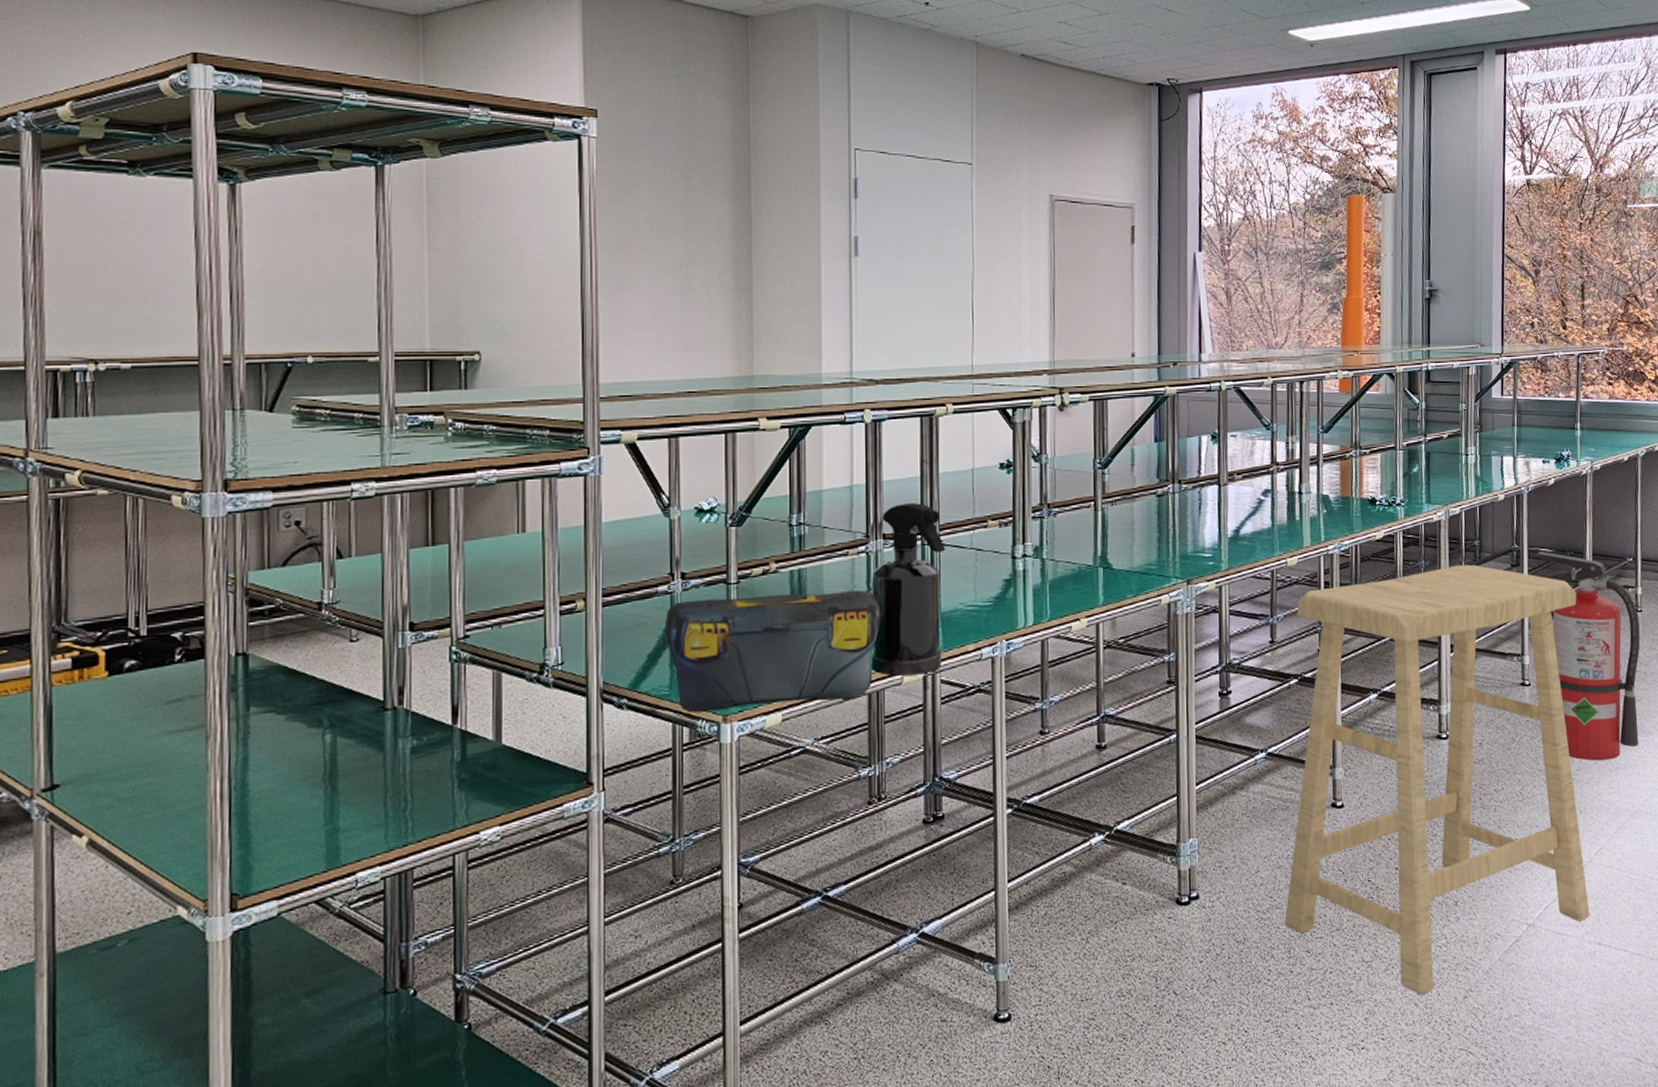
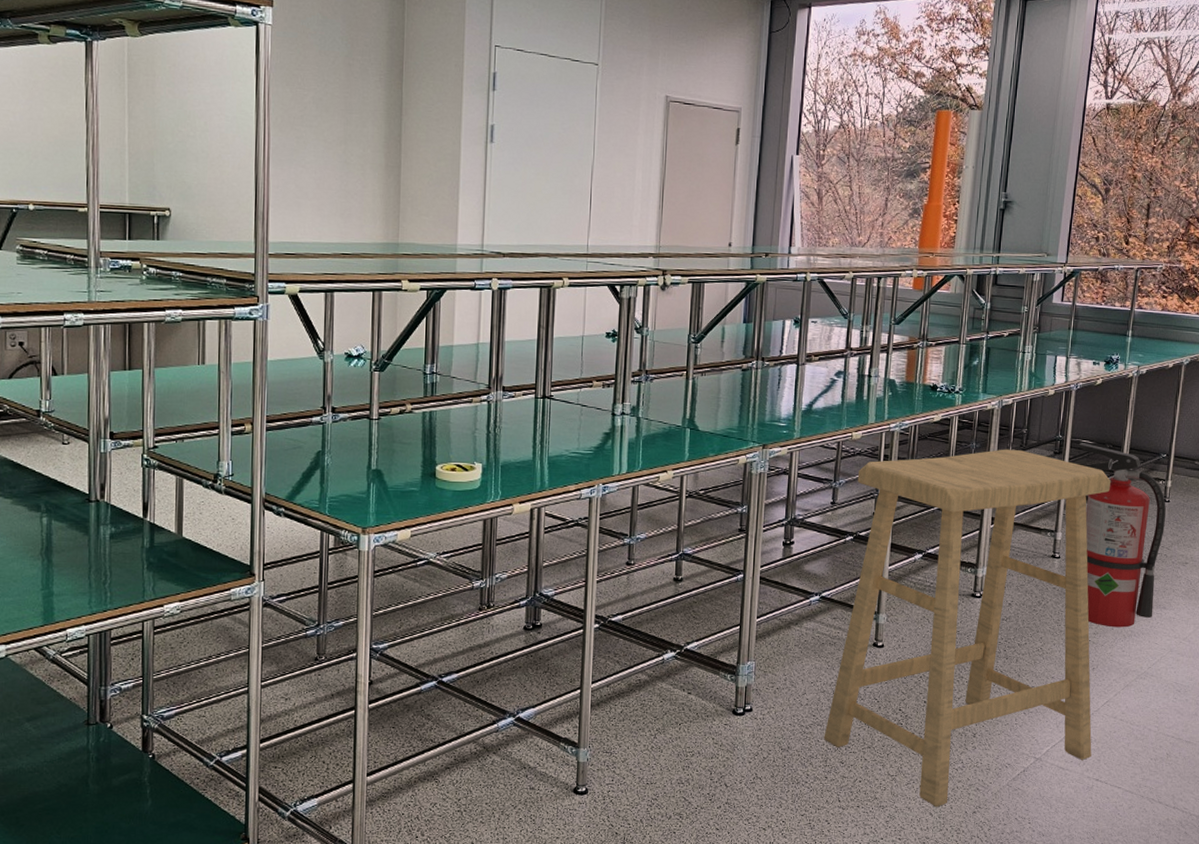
toolbox: present [666,589,881,712] -> none [317,430,498,524]
spray bottle: present [871,503,946,676] -> none [487,362,556,507]

